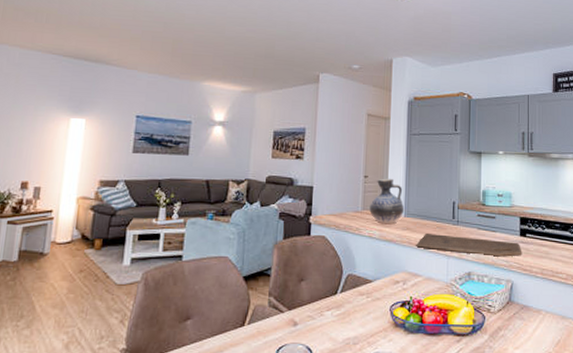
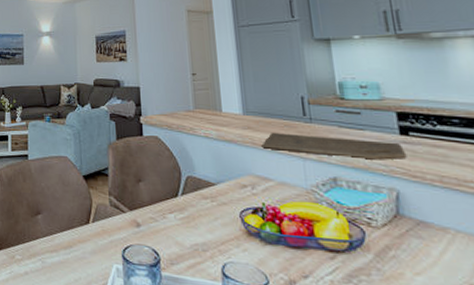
ceramic jug: present [369,178,405,225] -> none [202,74,243,124]

